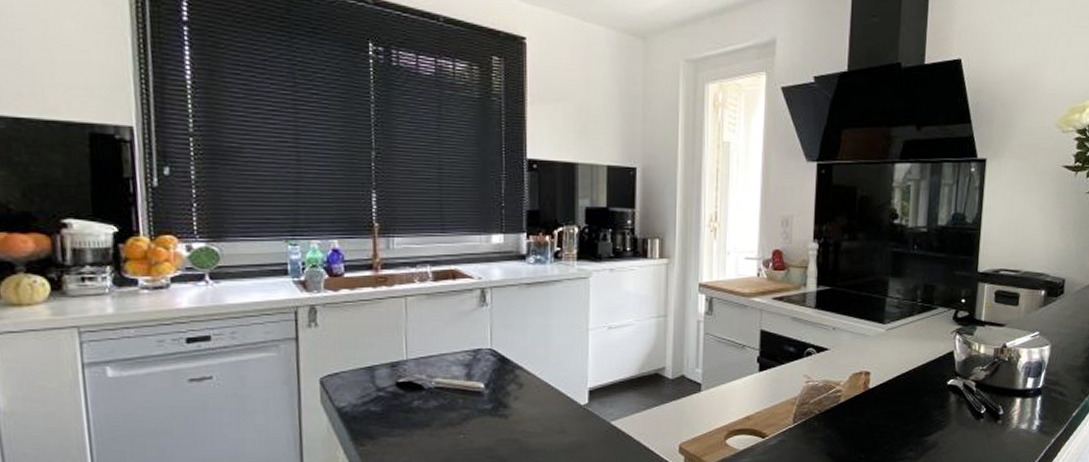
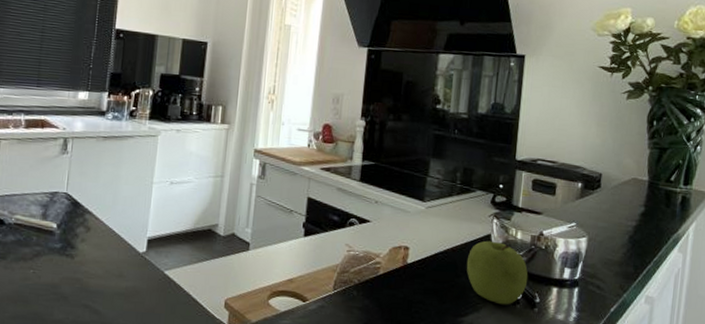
fruit: none [929,358,992,421] -> present [466,240,528,305]

